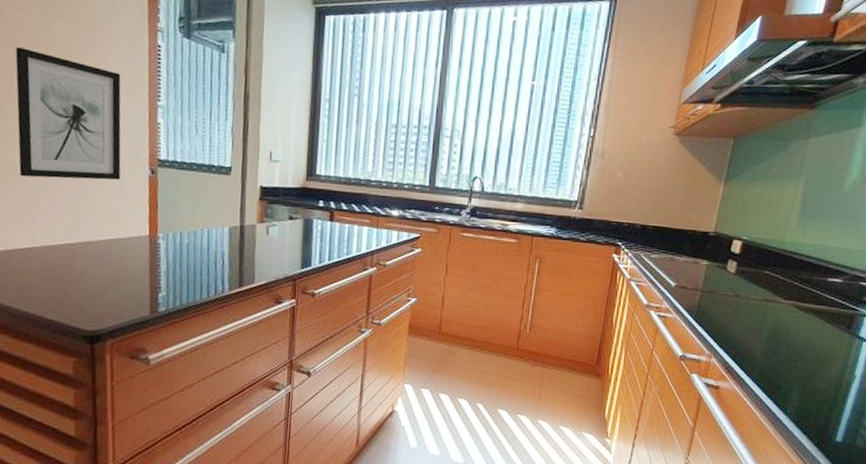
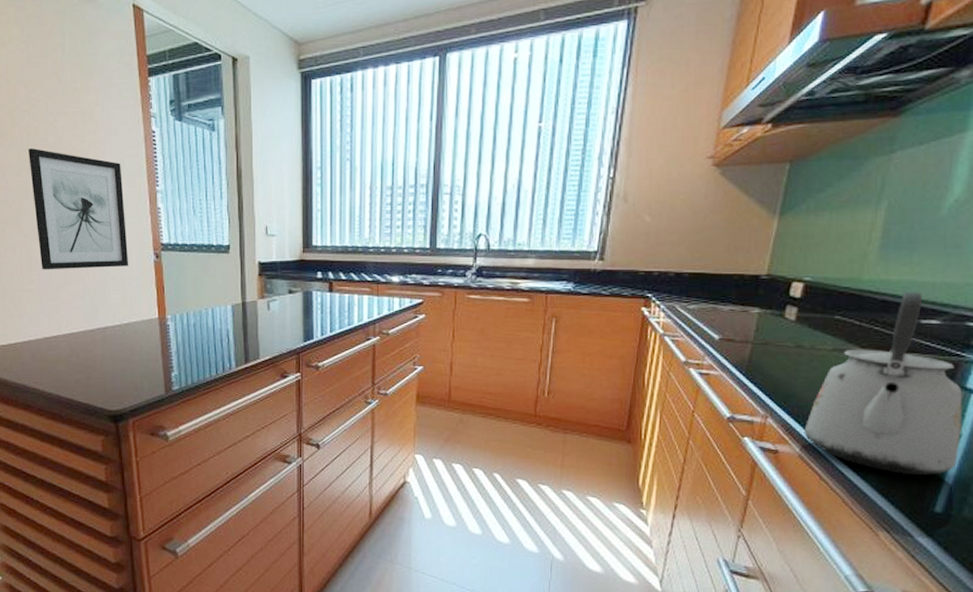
kettle: none [739,254,857,410] -> present [804,292,963,475]

